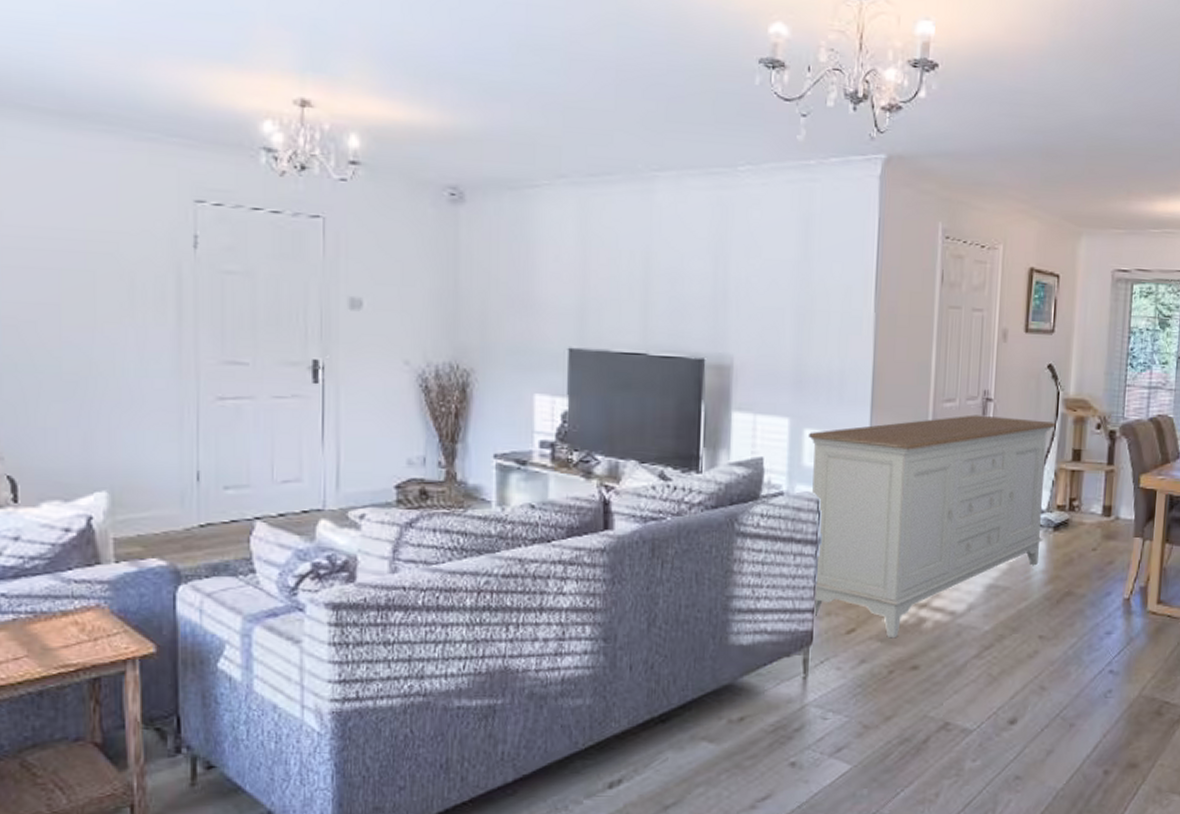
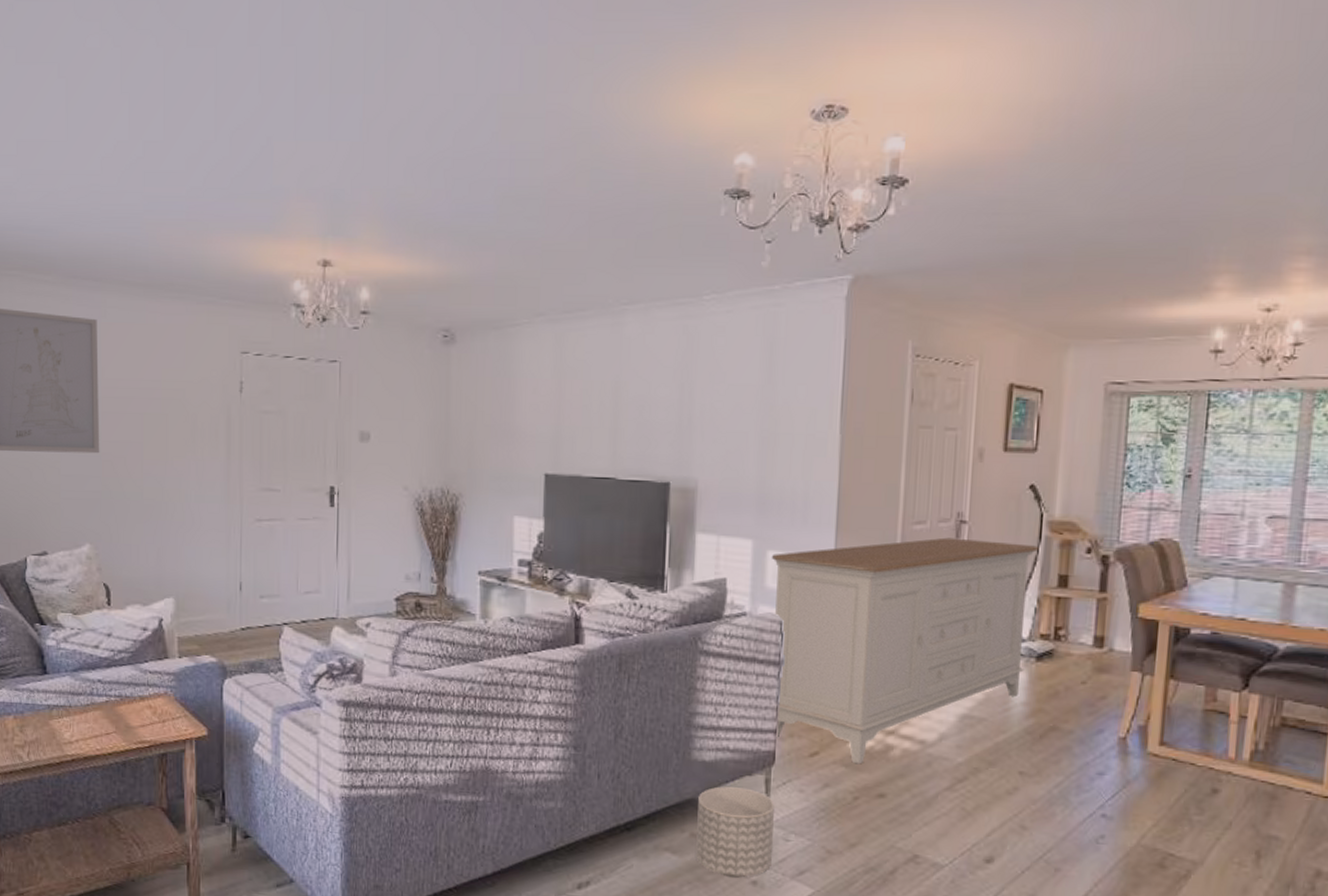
planter: none [734,670,812,761] -> present [696,786,774,878]

